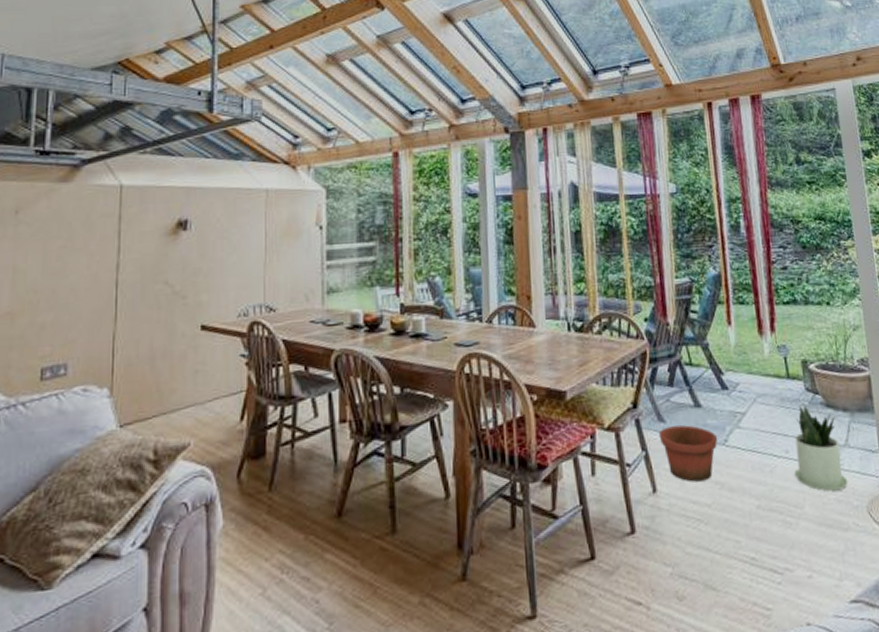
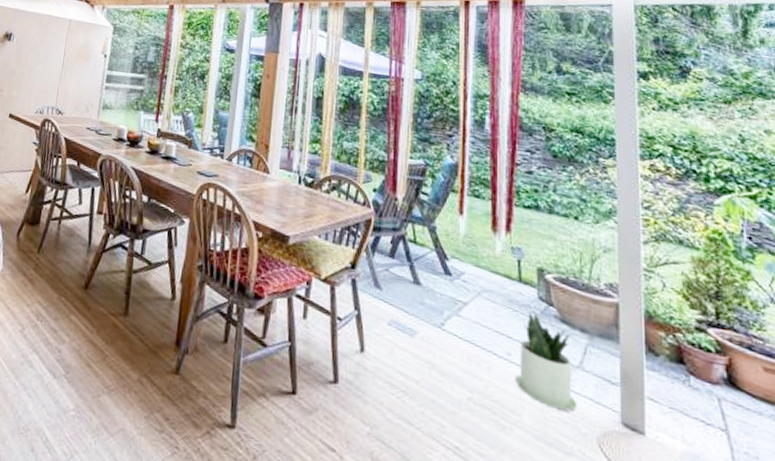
pot: present [658,425,718,482] -> none [373,294,434,357]

